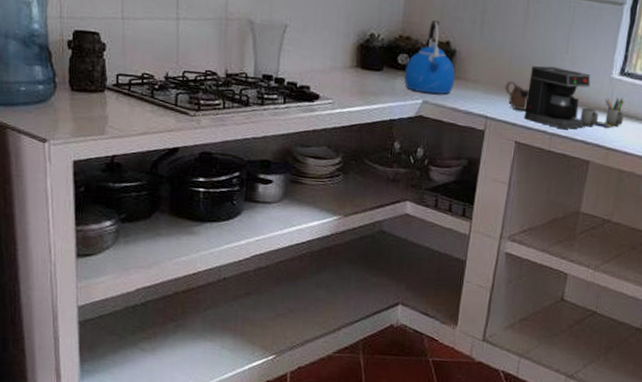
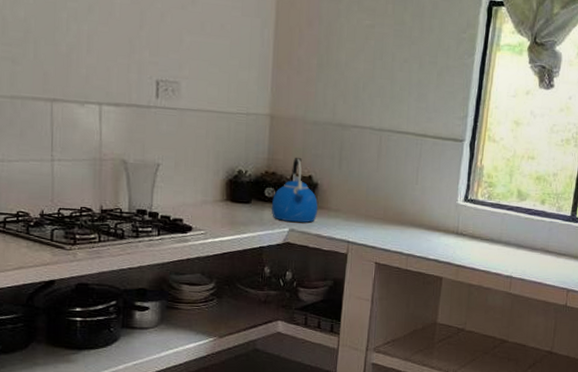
cup: present [505,81,529,110] -> none [364,209,385,235]
coffee maker: present [524,65,624,129] -> none [382,195,470,250]

